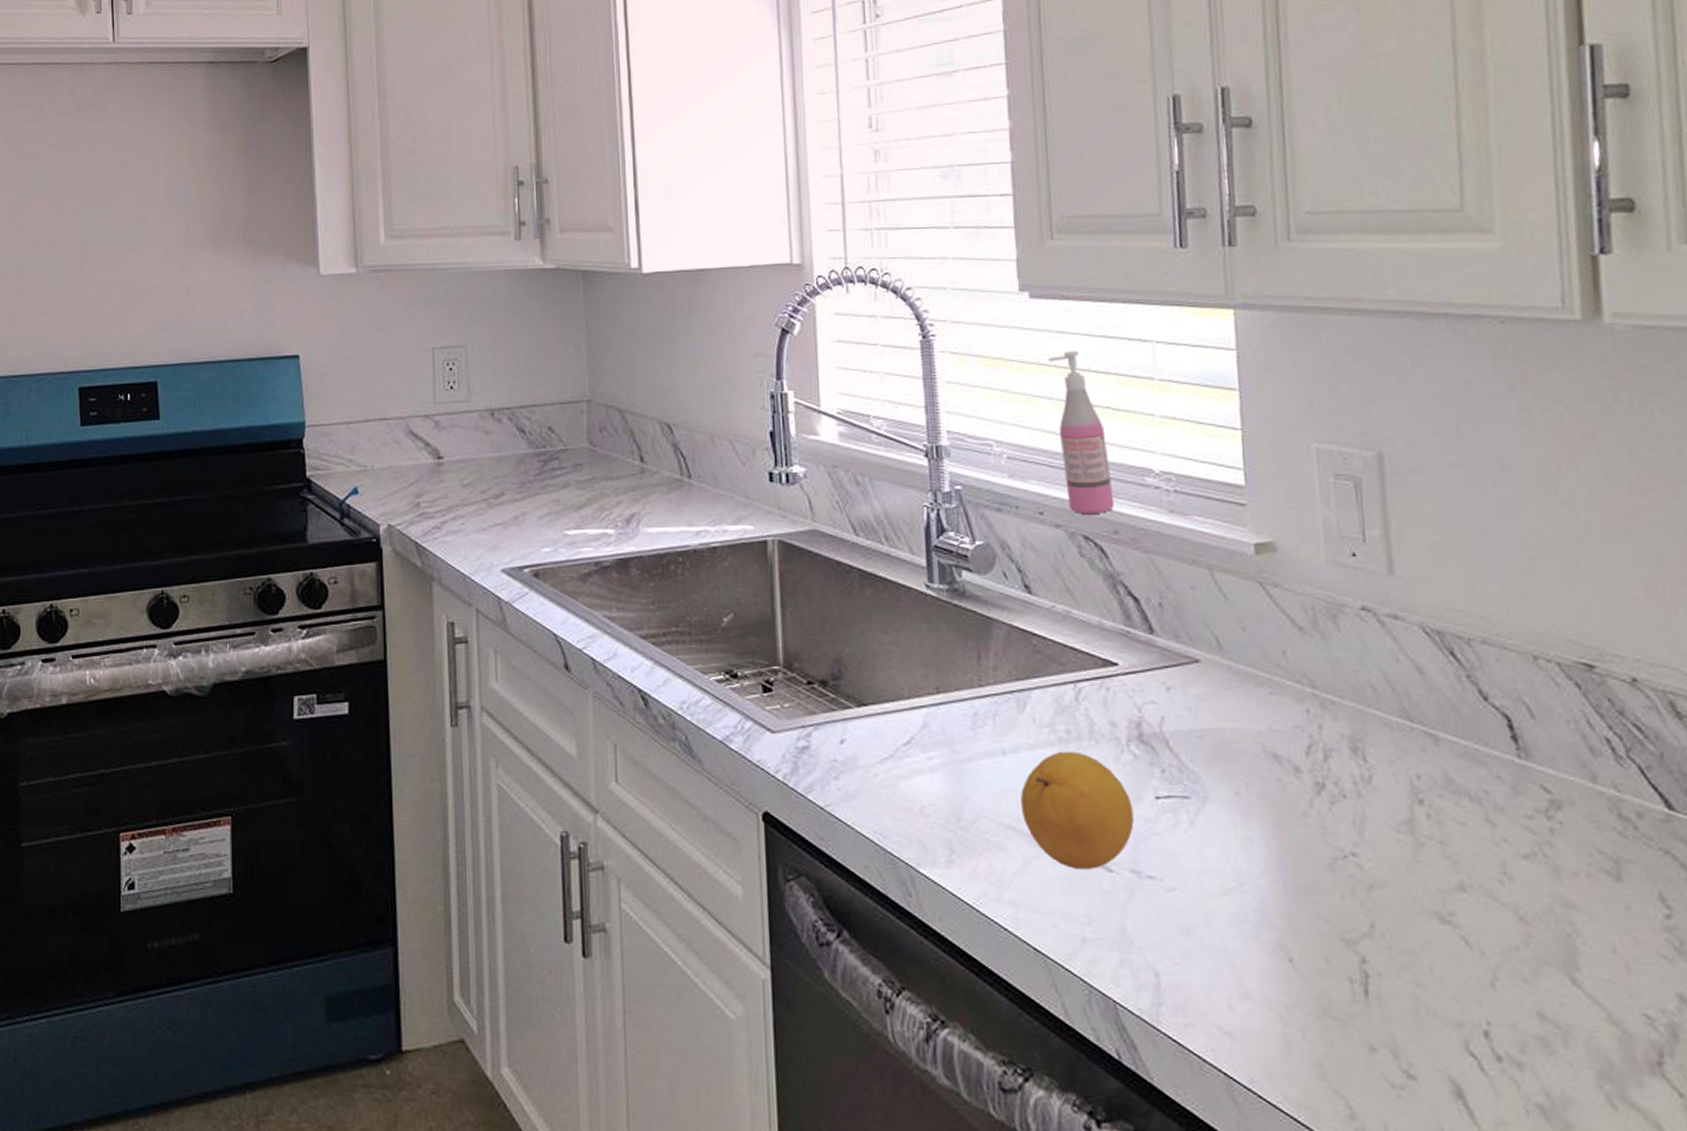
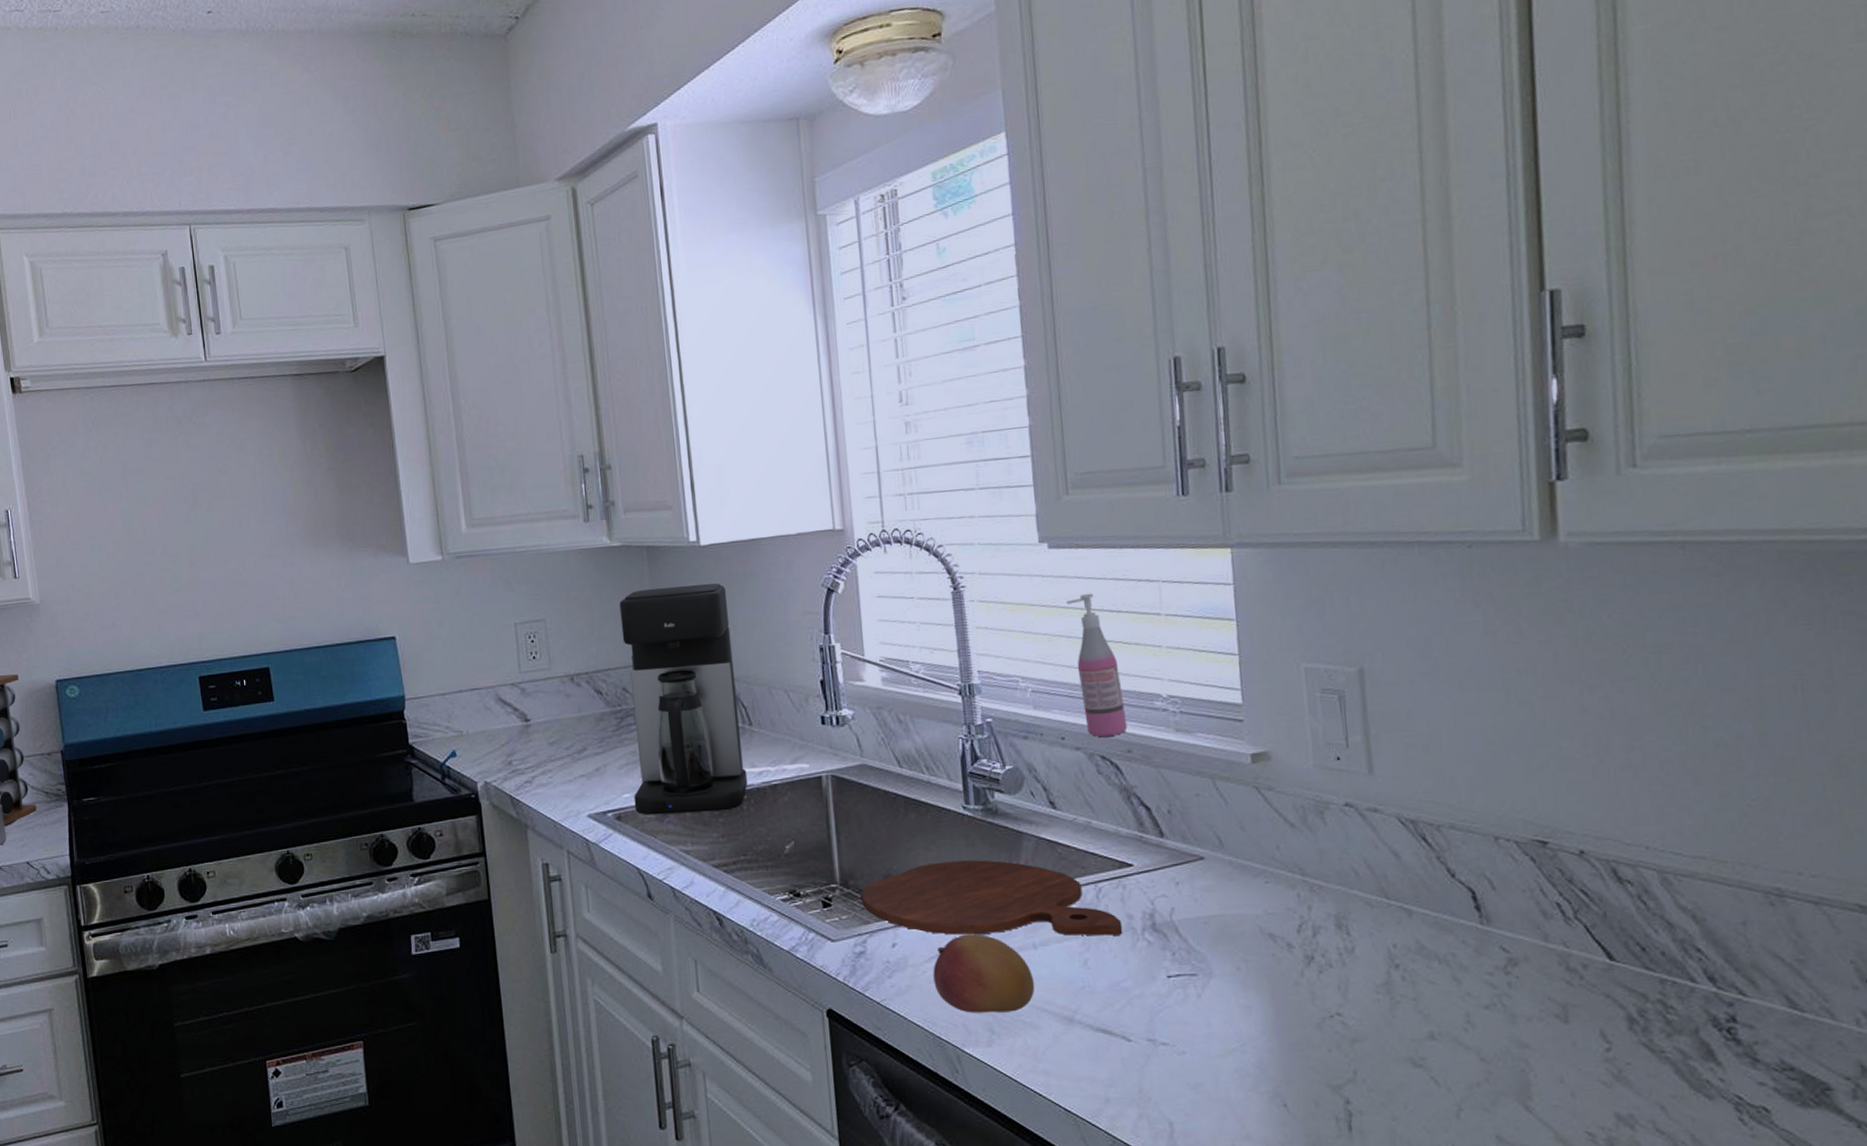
coffee maker: none [549,315,684,574] -> present [619,583,748,815]
cutting board: none [807,647,1105,745] -> present [861,860,1123,936]
fruit: none [886,733,1003,829] -> present [933,934,1035,1013]
fruit: present [1021,751,1134,869] -> none [1050,942,1149,1041]

